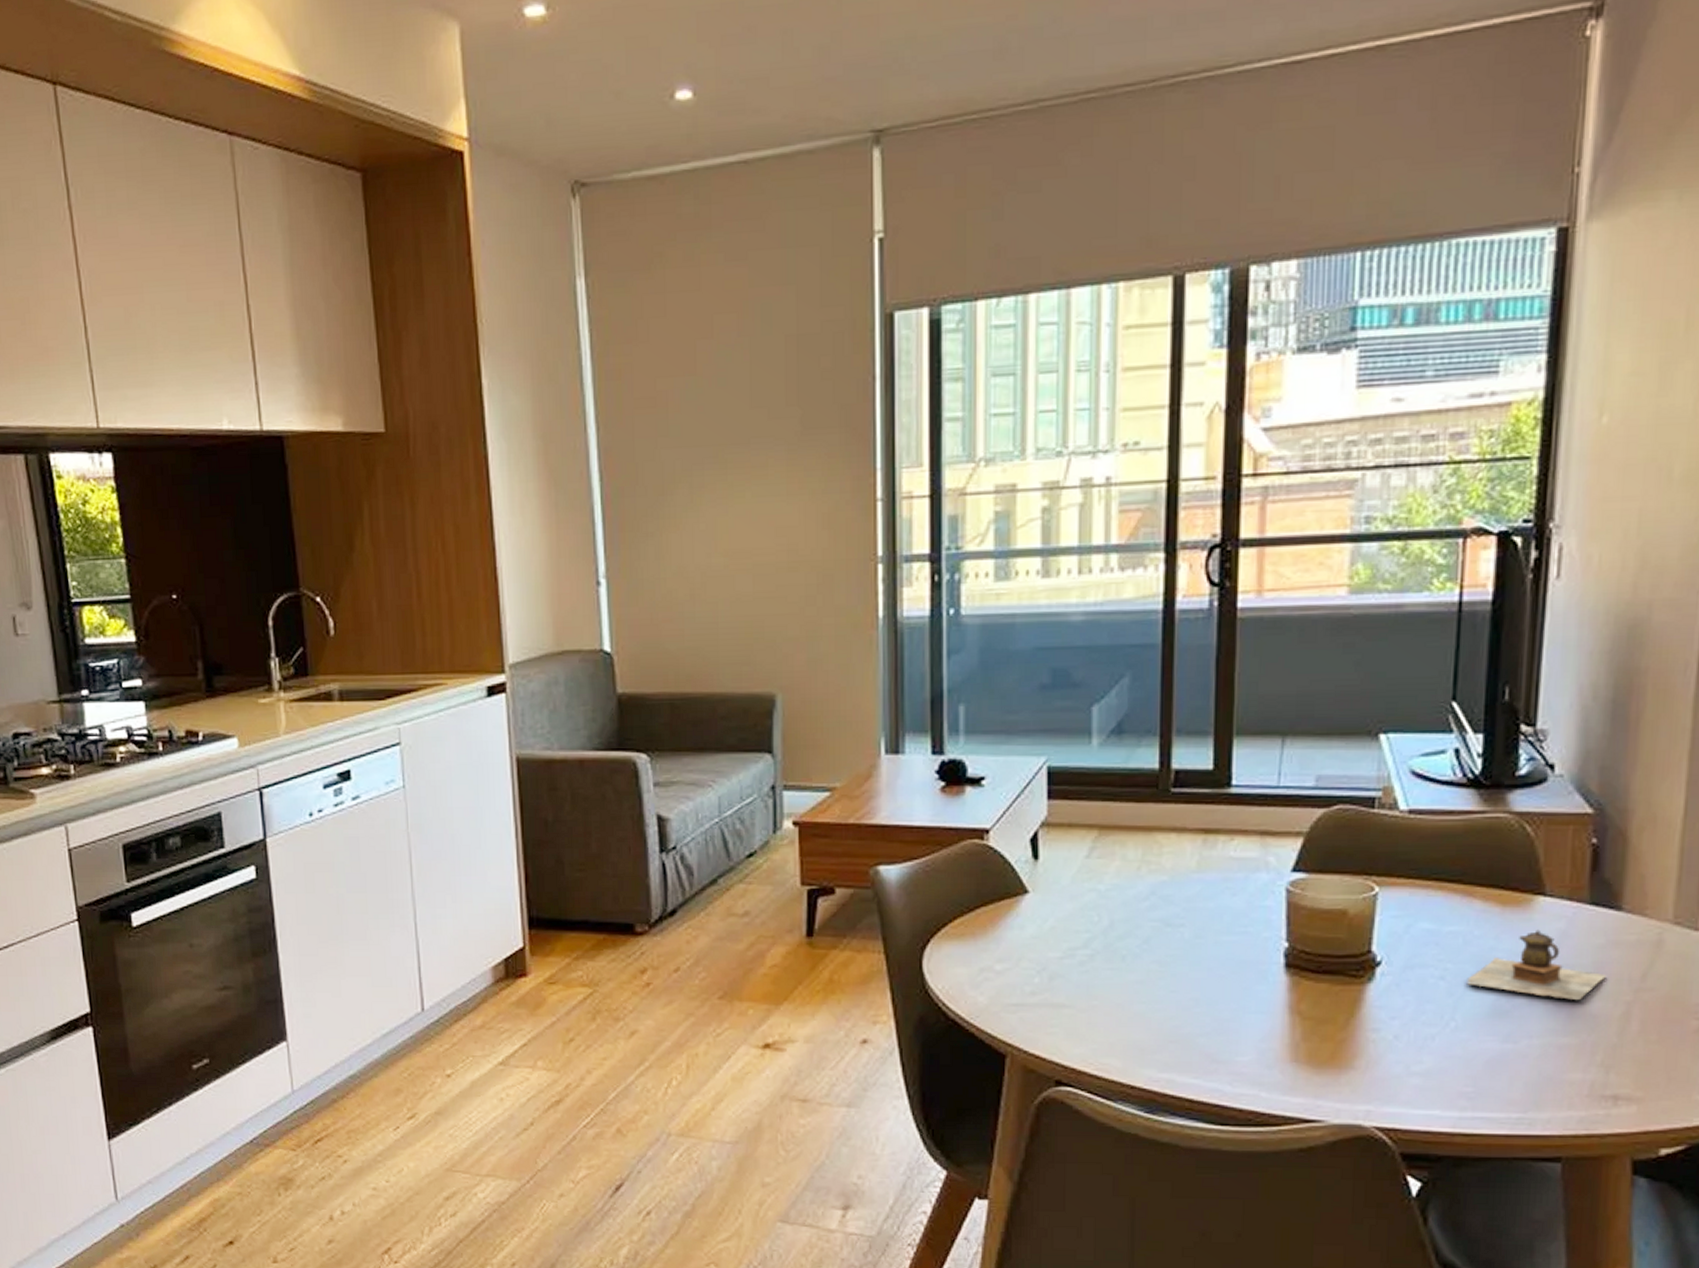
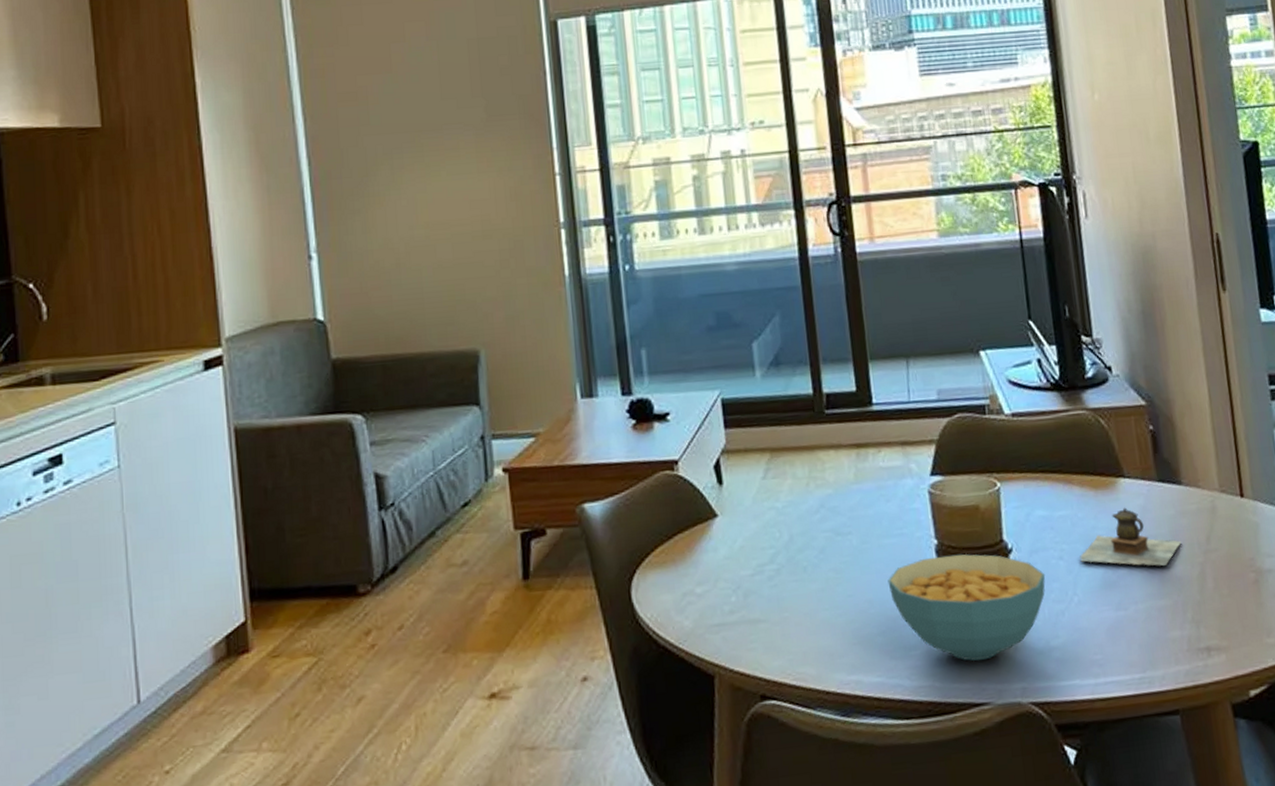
cereal bowl: none [1220,961,1419,1077] -> present [887,554,1046,662]

